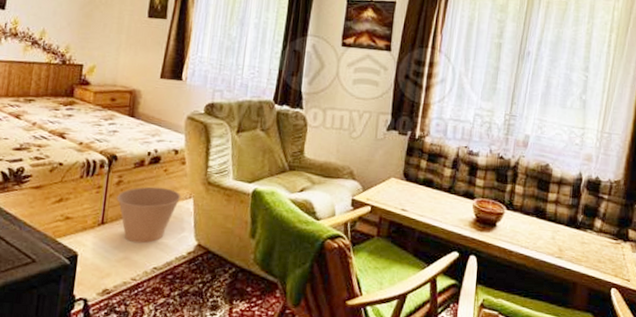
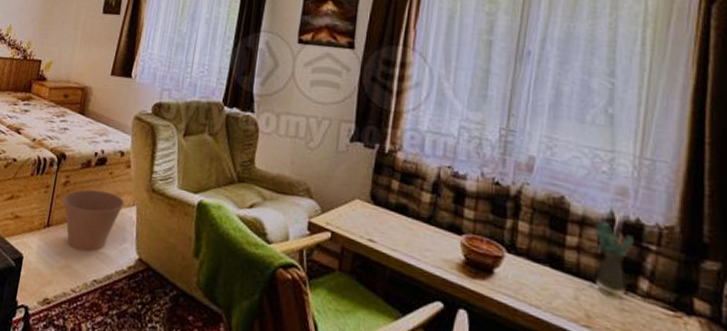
vase: none [566,178,594,236] -> present [594,216,634,300]

